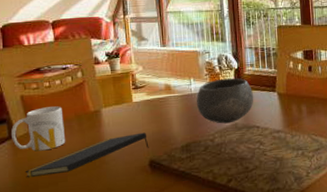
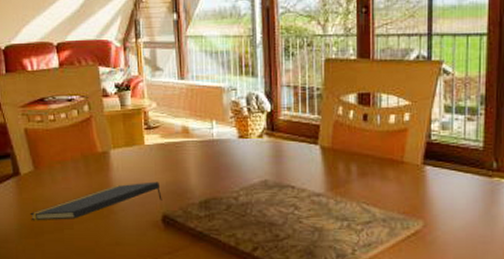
mug: present [11,106,66,151] -> none [16,143,72,193]
bowl: present [197,78,254,124] -> none [219,123,290,179]

